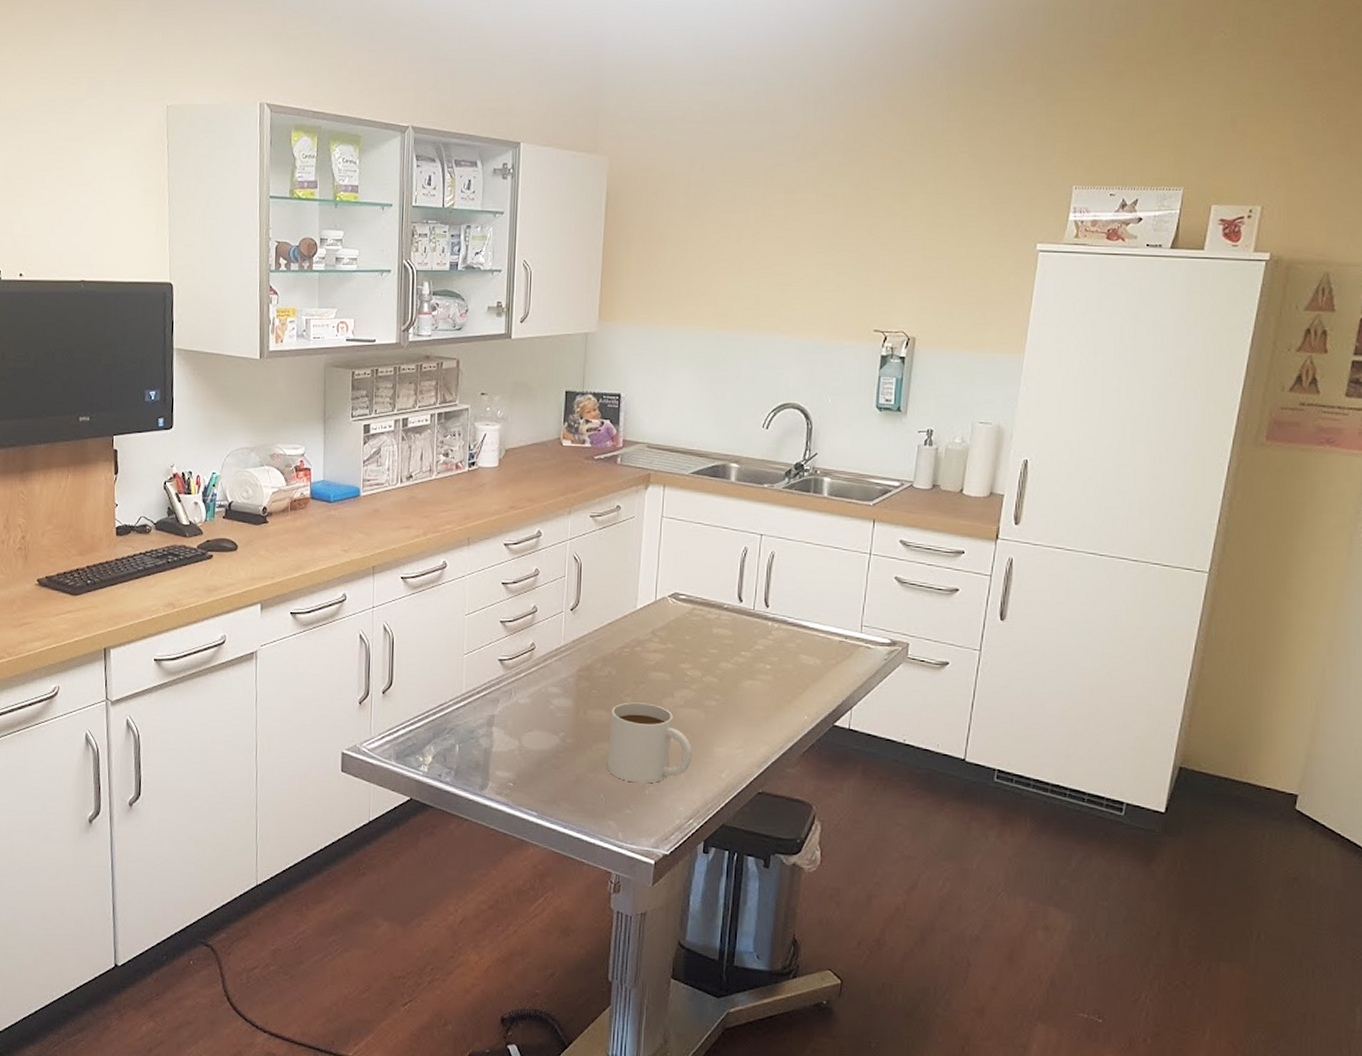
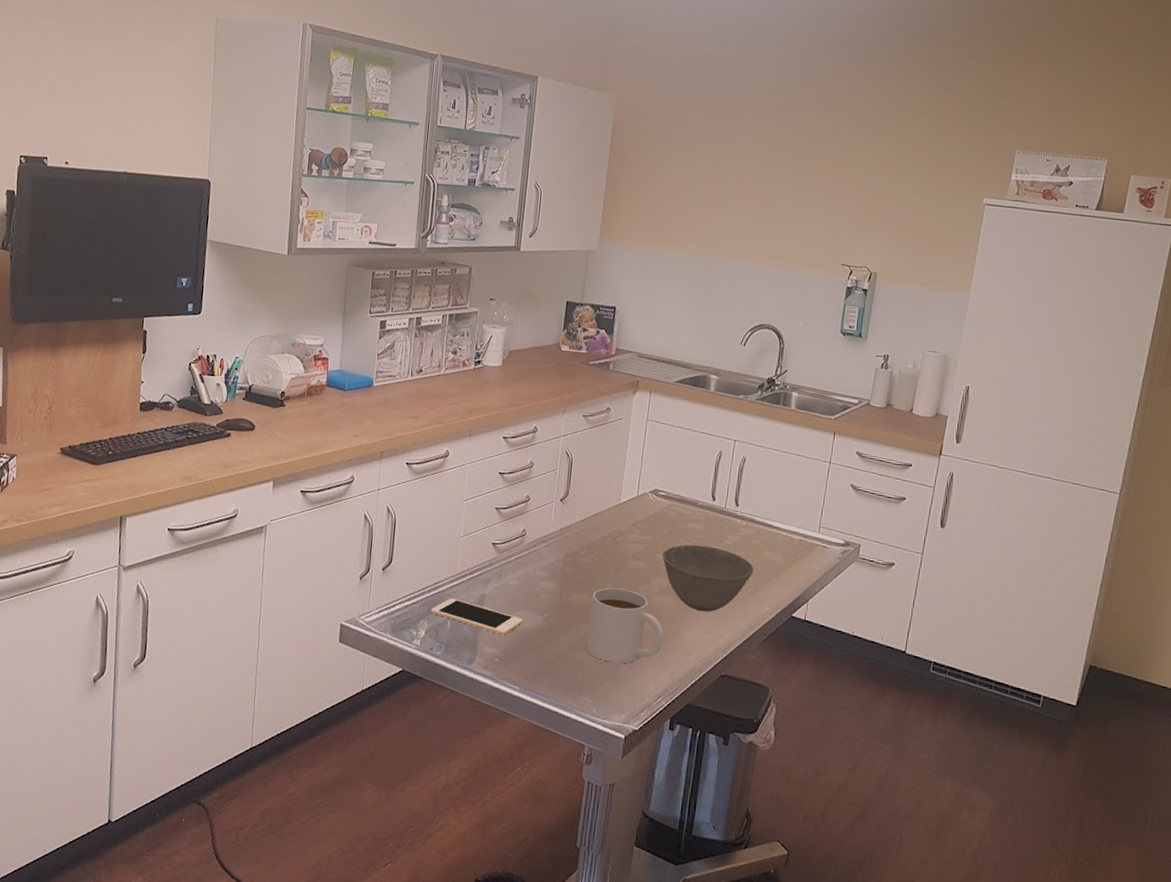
cell phone: none [437,721,536,758] -> present [431,598,523,635]
bowl: none [686,651,789,725] -> present [662,544,754,612]

